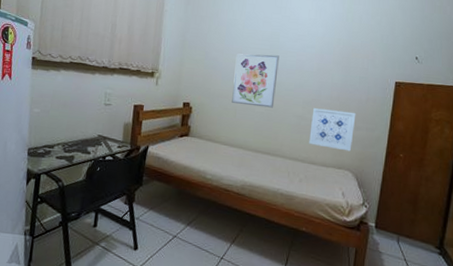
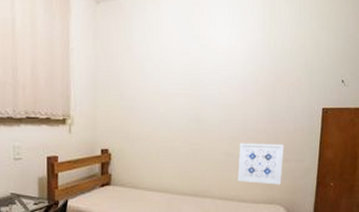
wall art: present [232,53,279,108] -> none [153,89,200,147]

